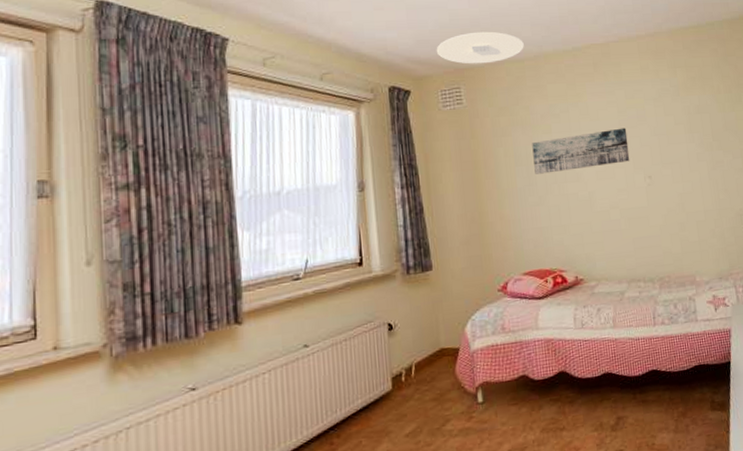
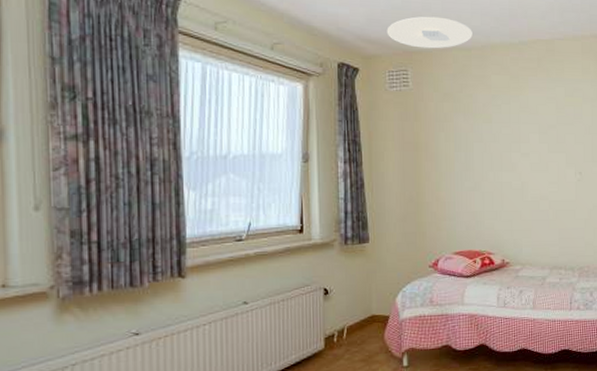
wall art: present [532,128,630,174] -> none [472,124,564,161]

